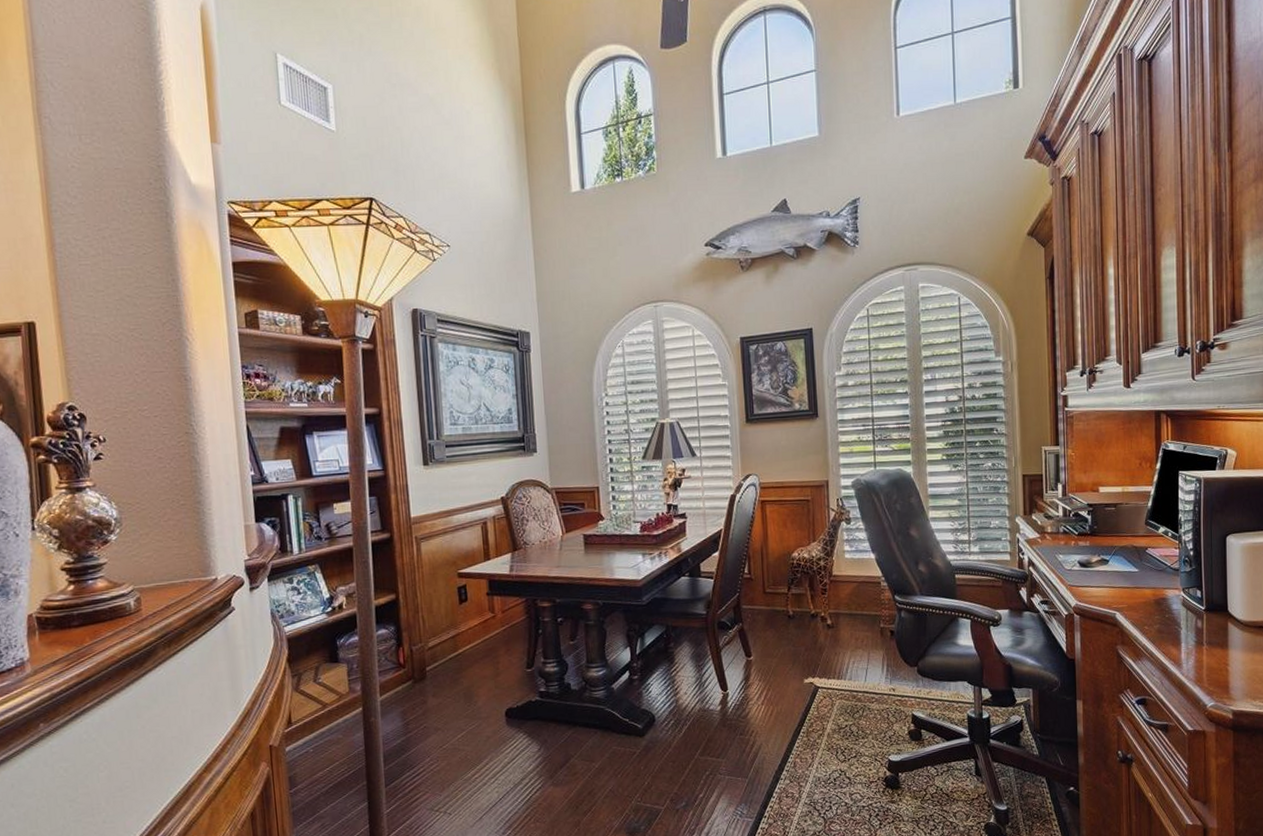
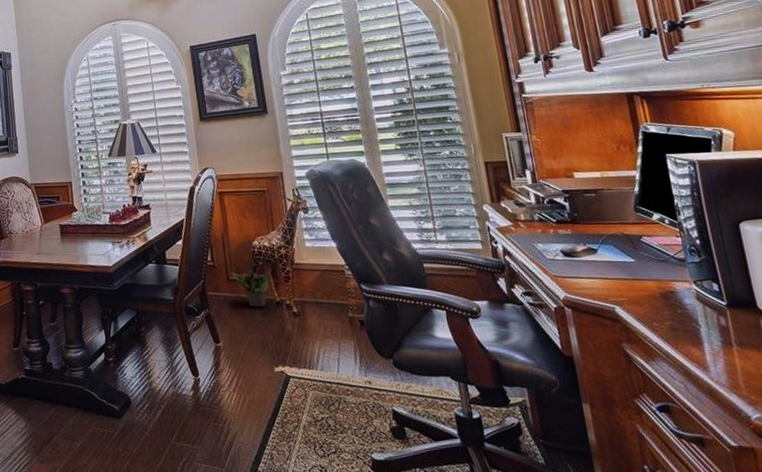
potted plant: none [768,578,807,620] -> present [231,266,270,307]

